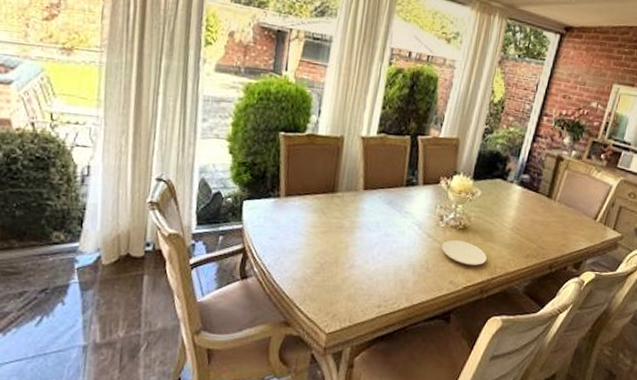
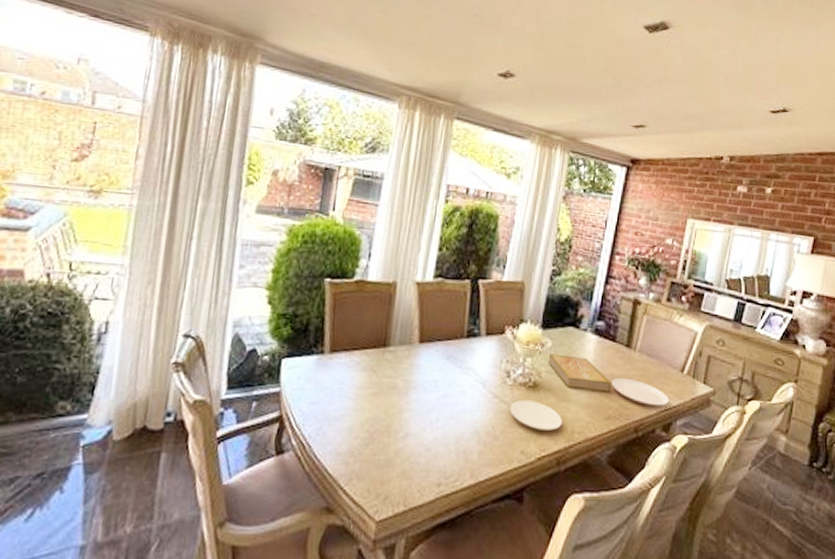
decorative box: none [477,201,532,235] -> present [548,354,612,393]
plate: none [532,223,582,249] -> present [612,377,669,407]

